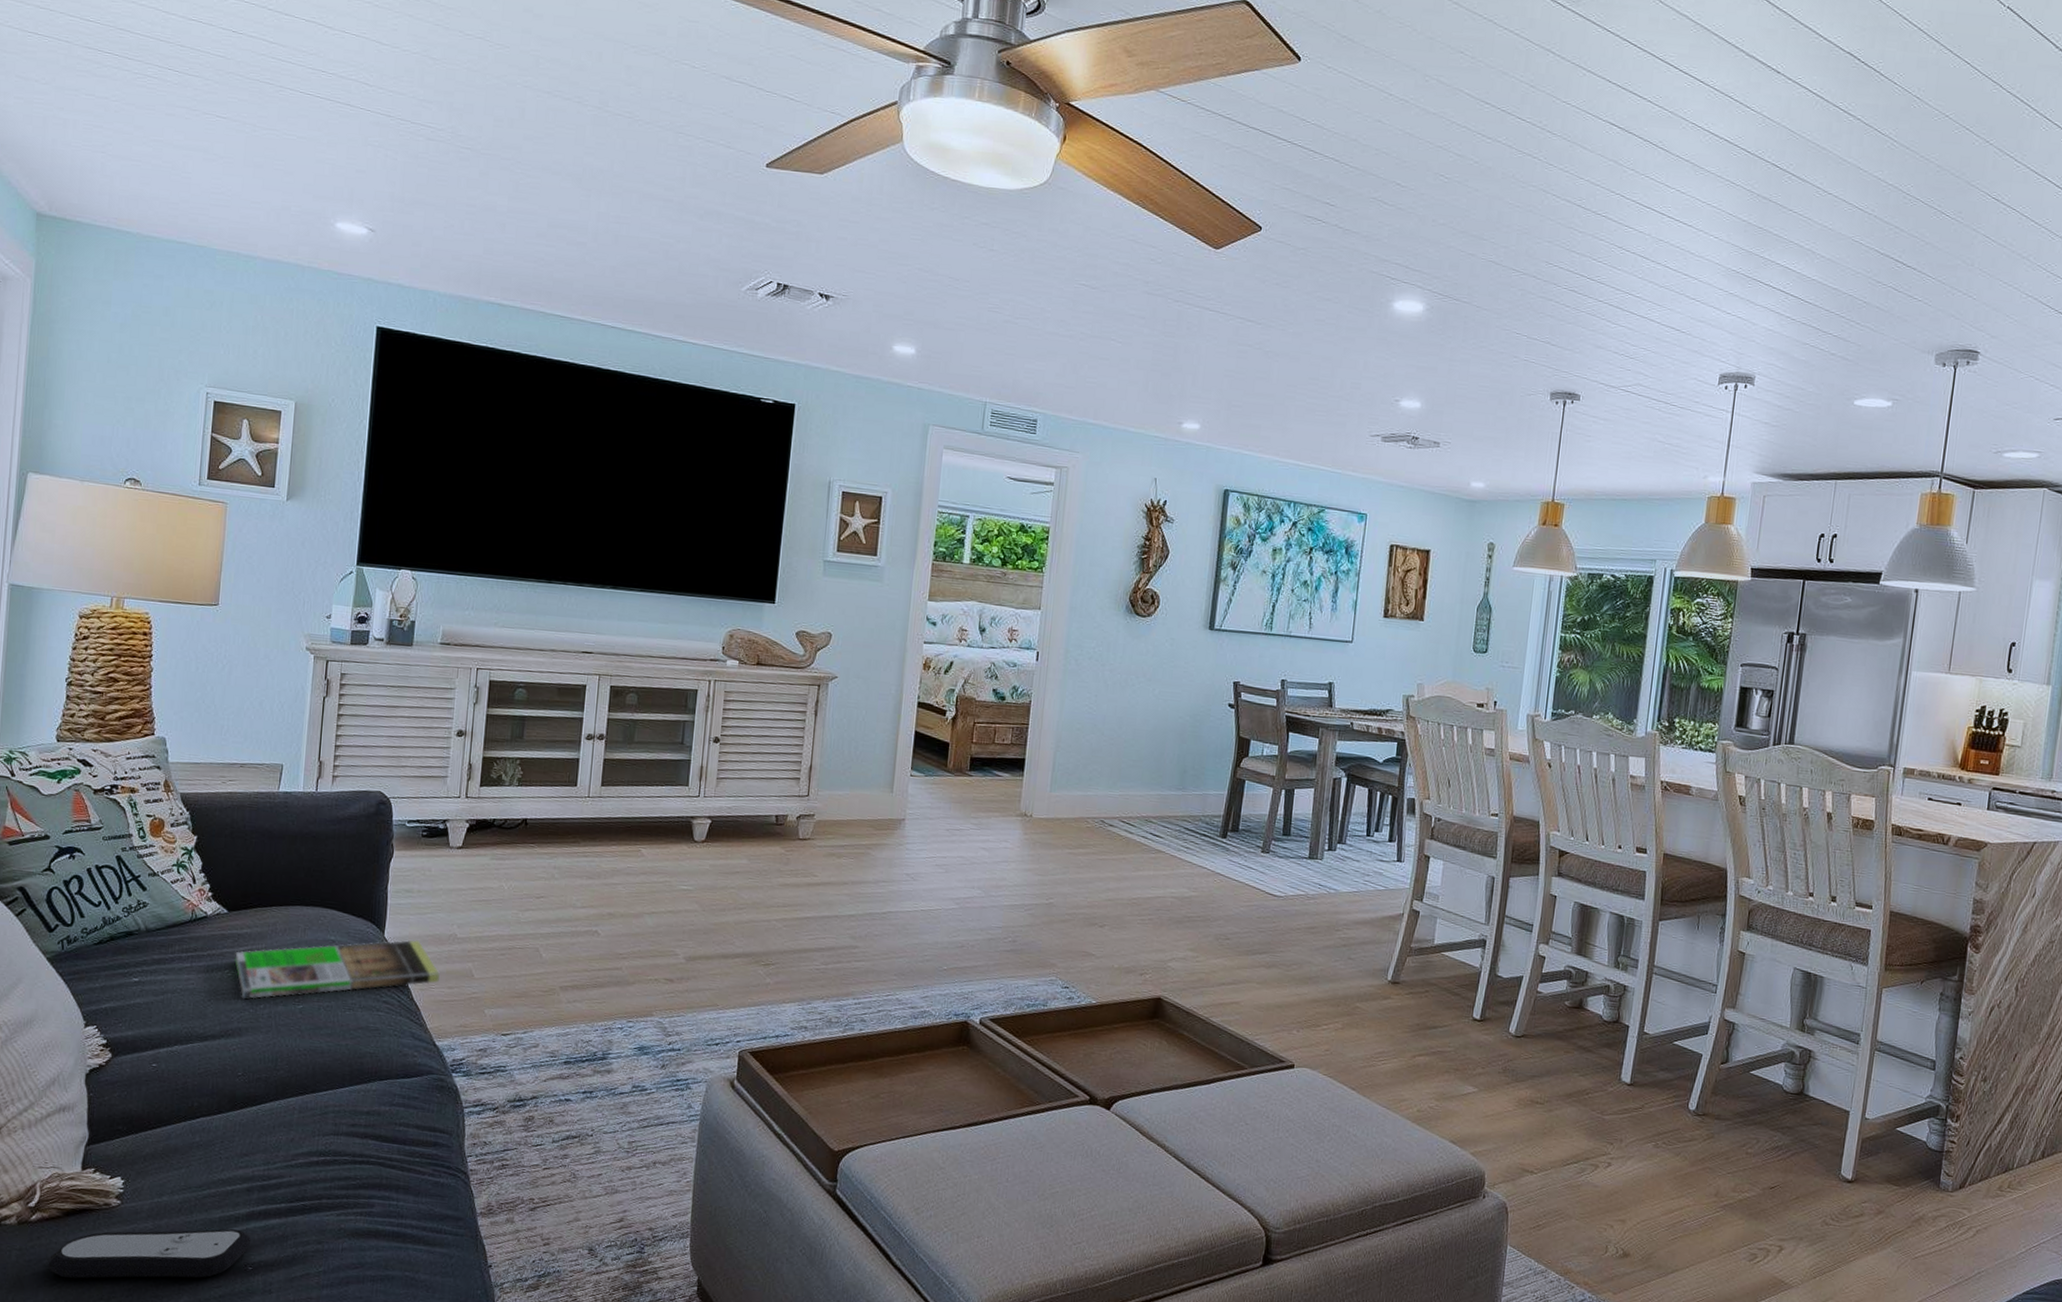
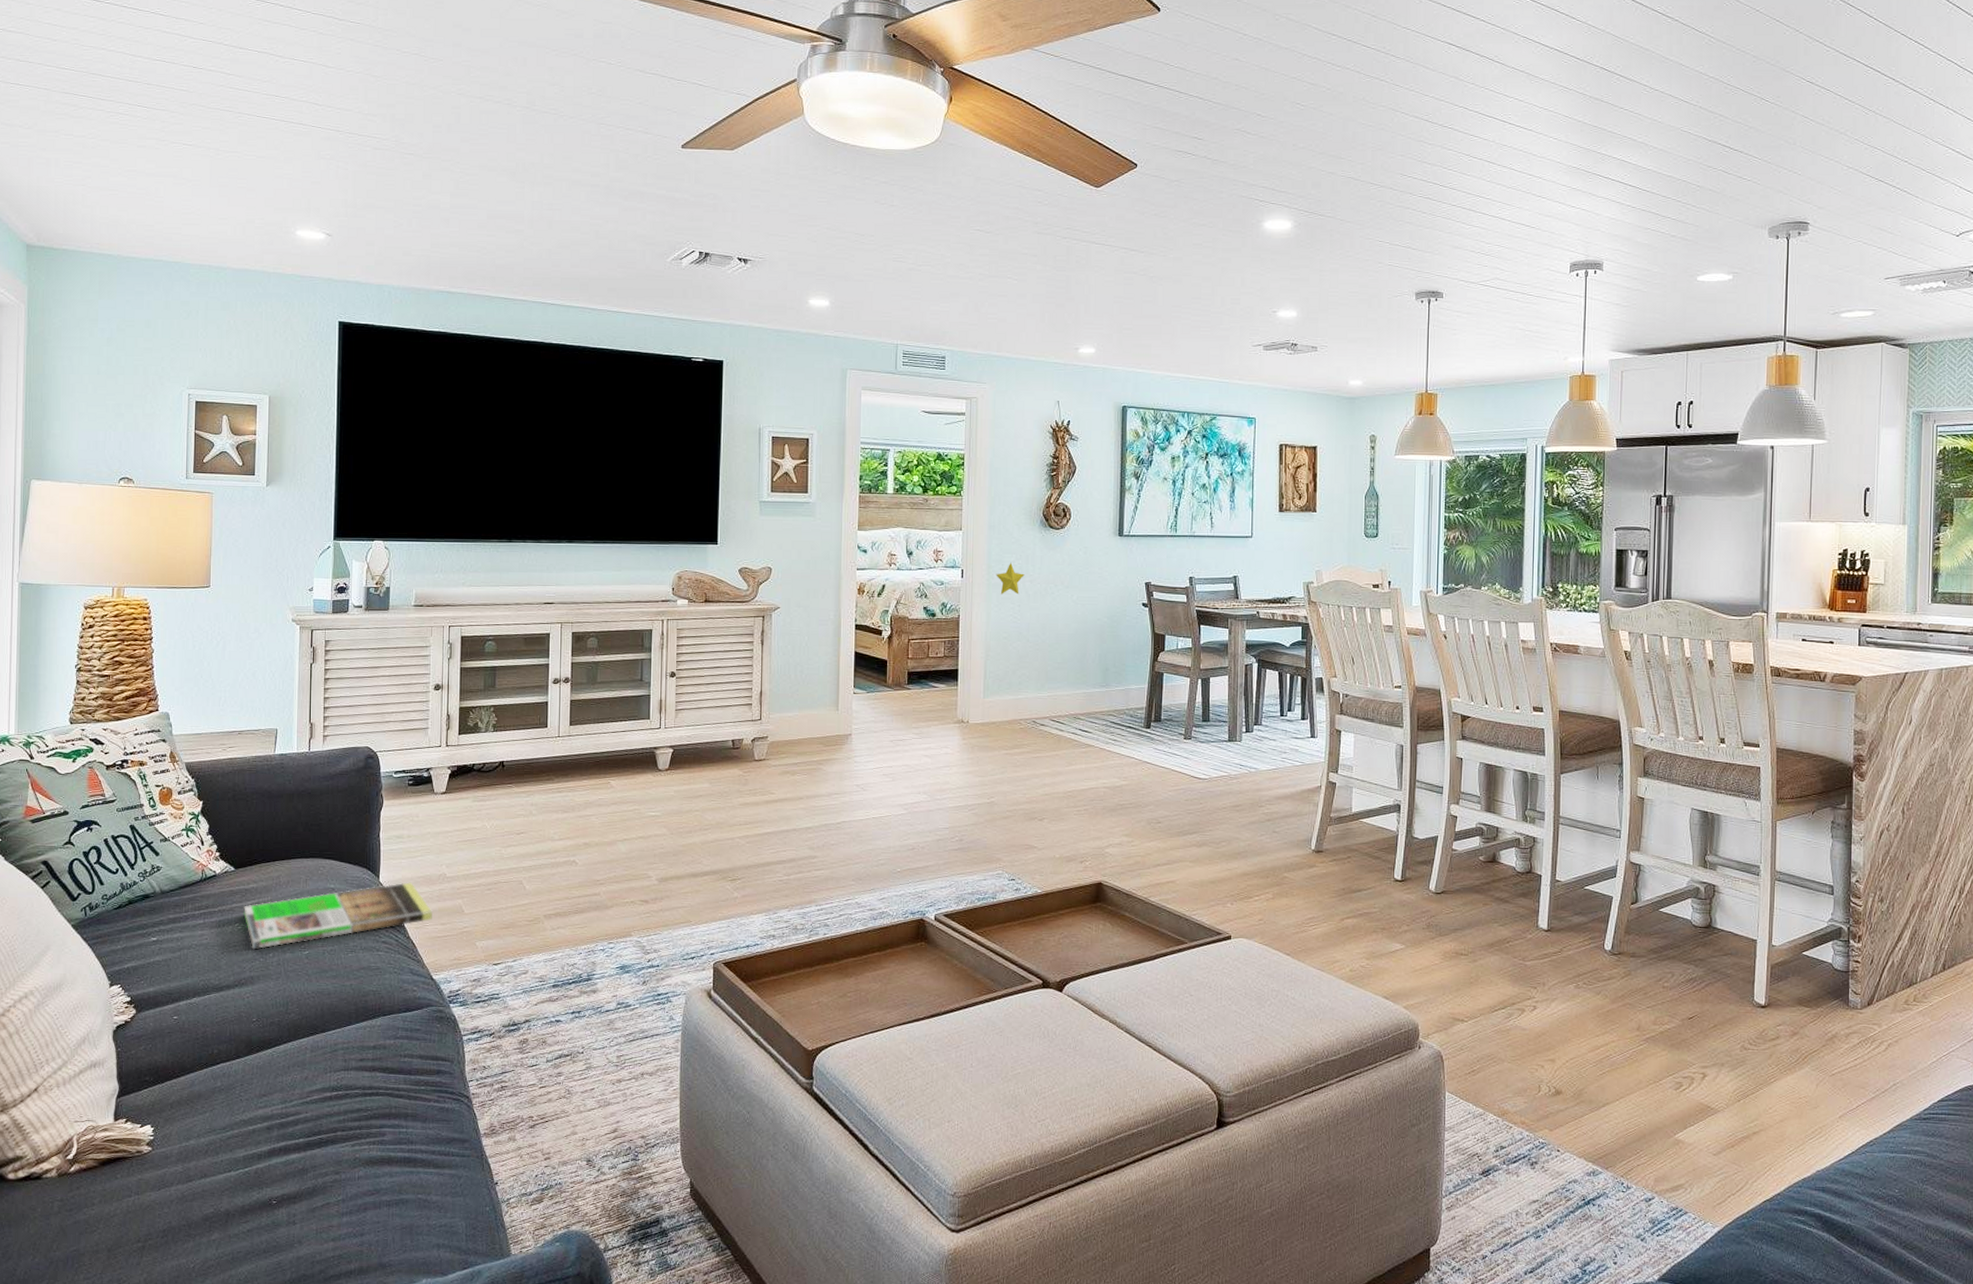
remote control: present [48,1229,251,1279] -> none [88,1166,274,1224]
decorative star: none [1073,648,1104,684] -> present [996,562,1025,595]

